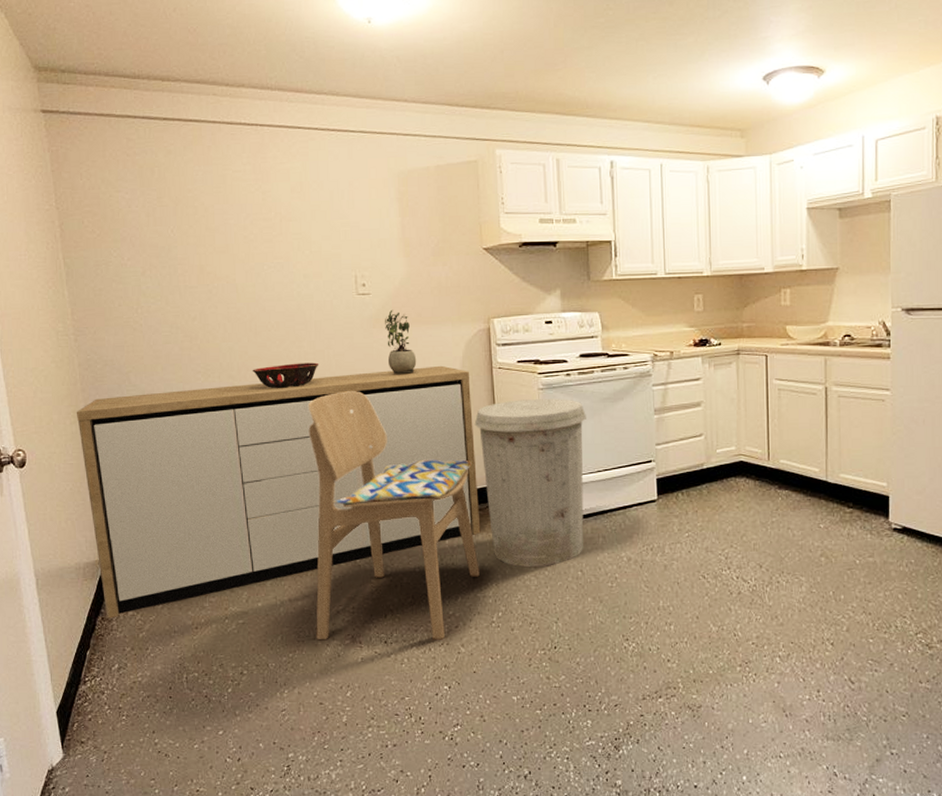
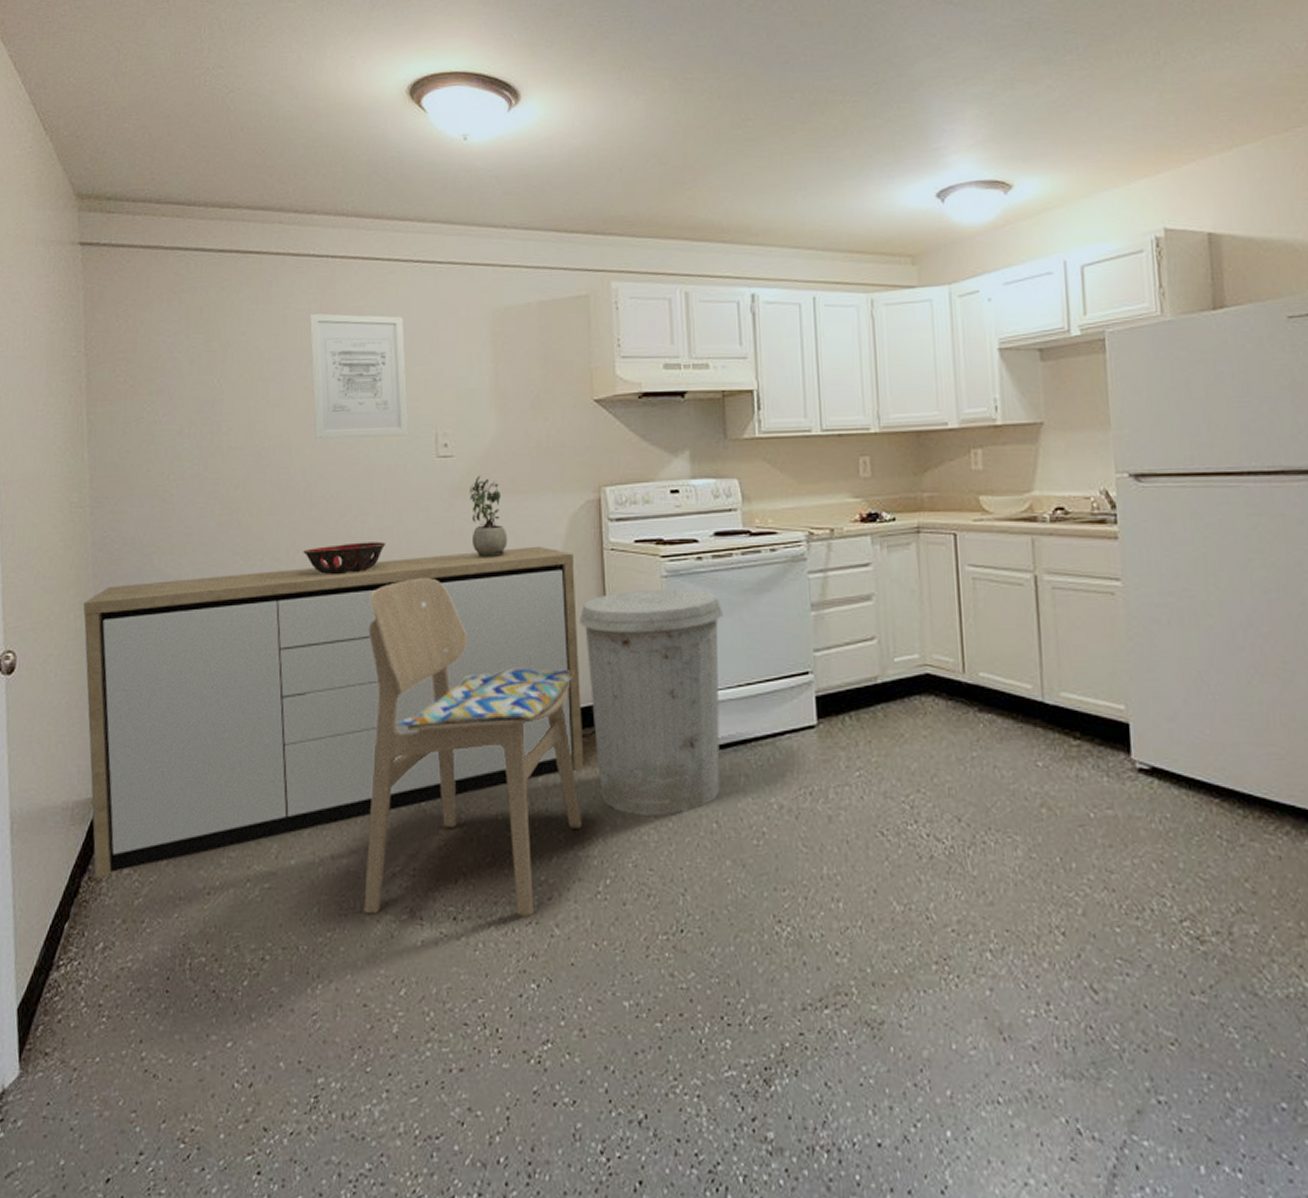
wall art: none [244,174,333,279] -> present [309,313,409,439]

